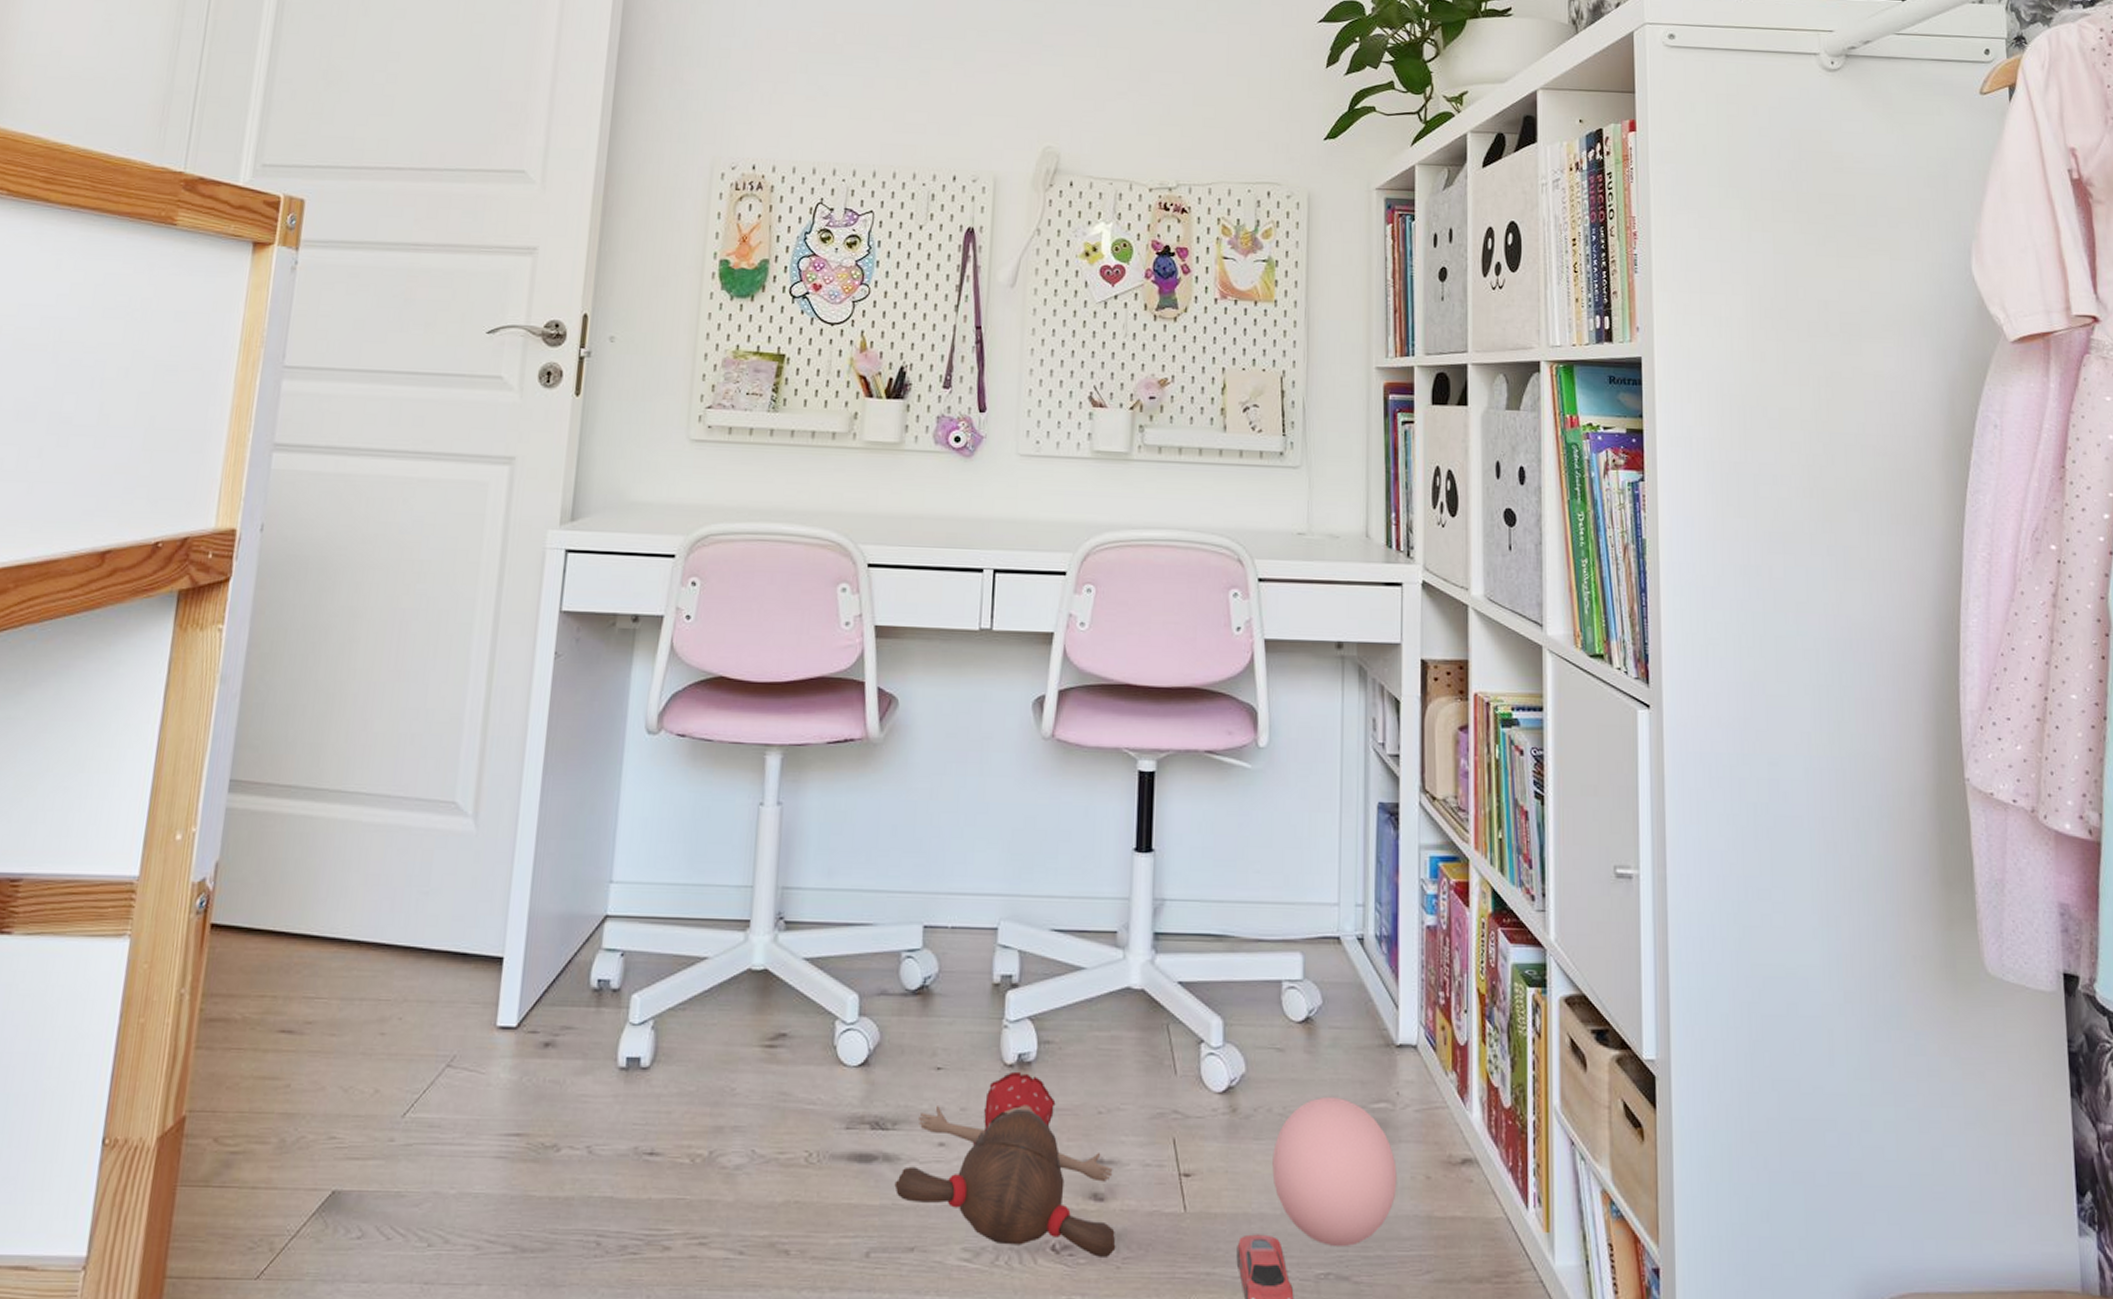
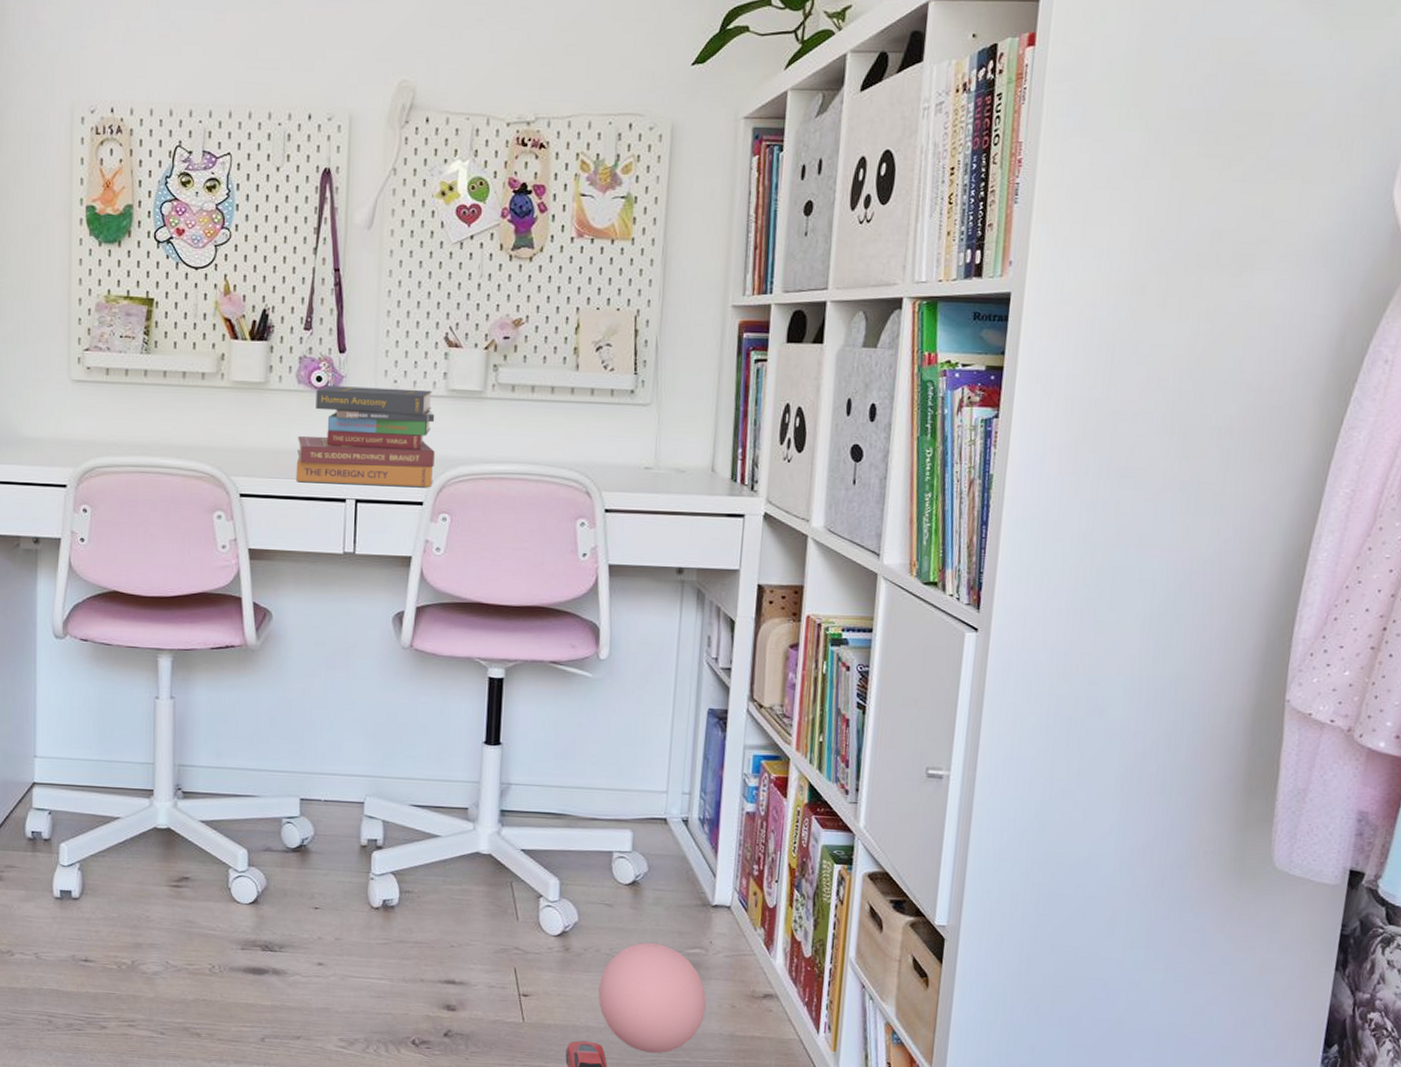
doll: present [894,1071,1116,1257] -> none [283,912,465,1051]
books: none [929,446,1079,555] -> present [295,386,435,487]

